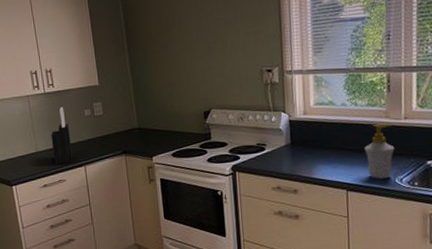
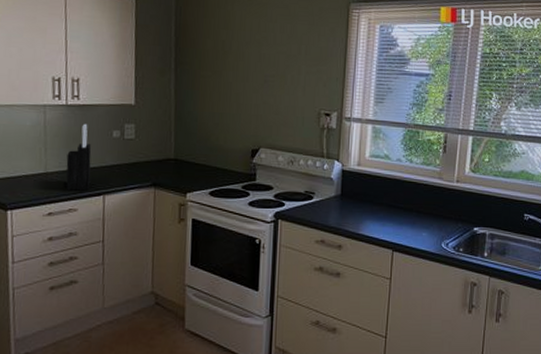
soap bottle: present [364,124,395,179] -> none [415,183,445,242]

